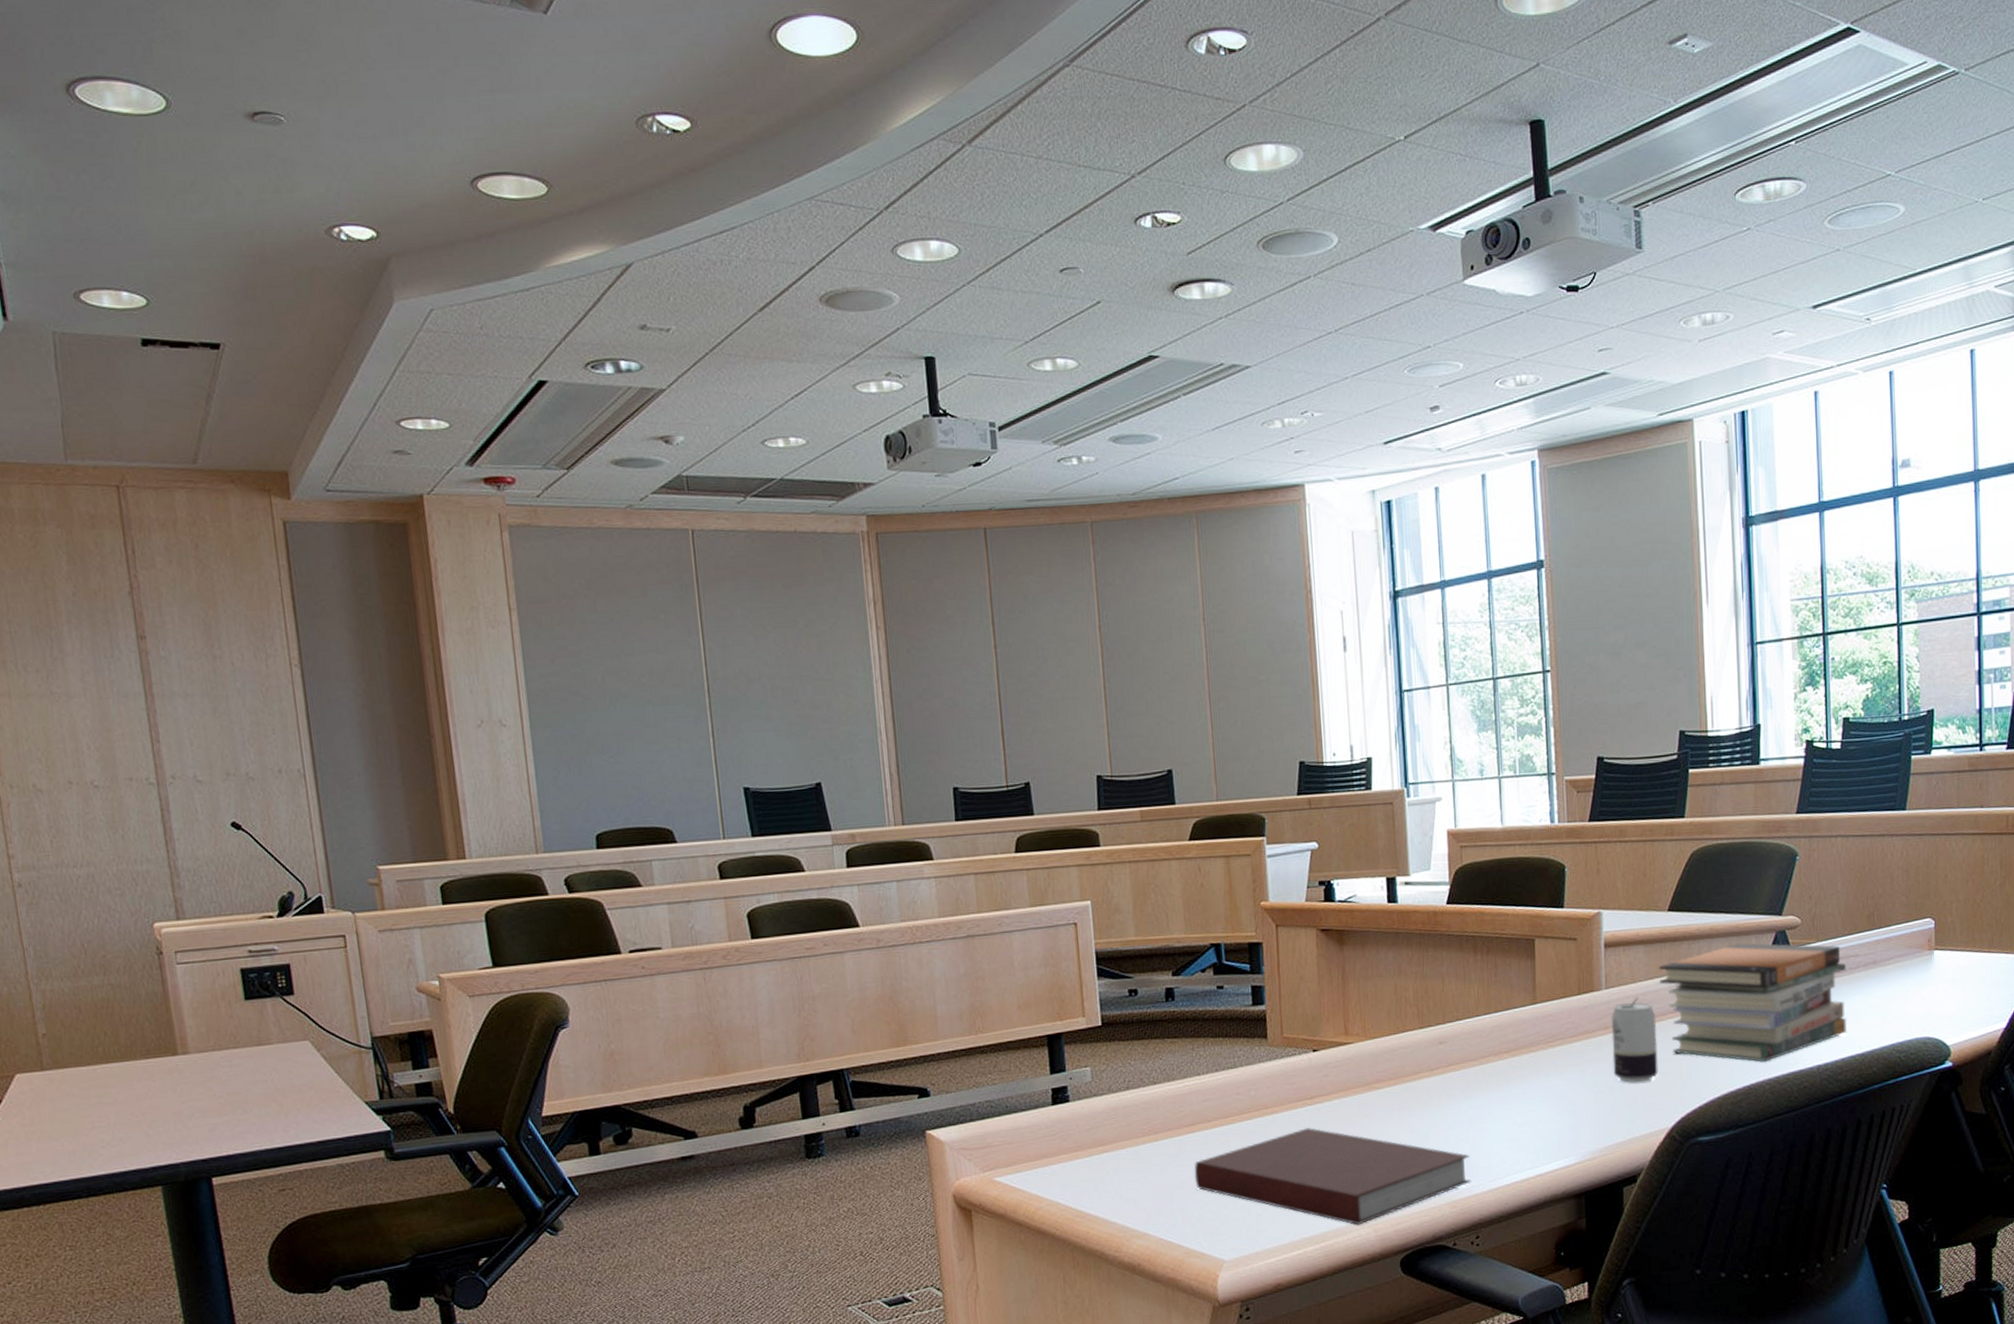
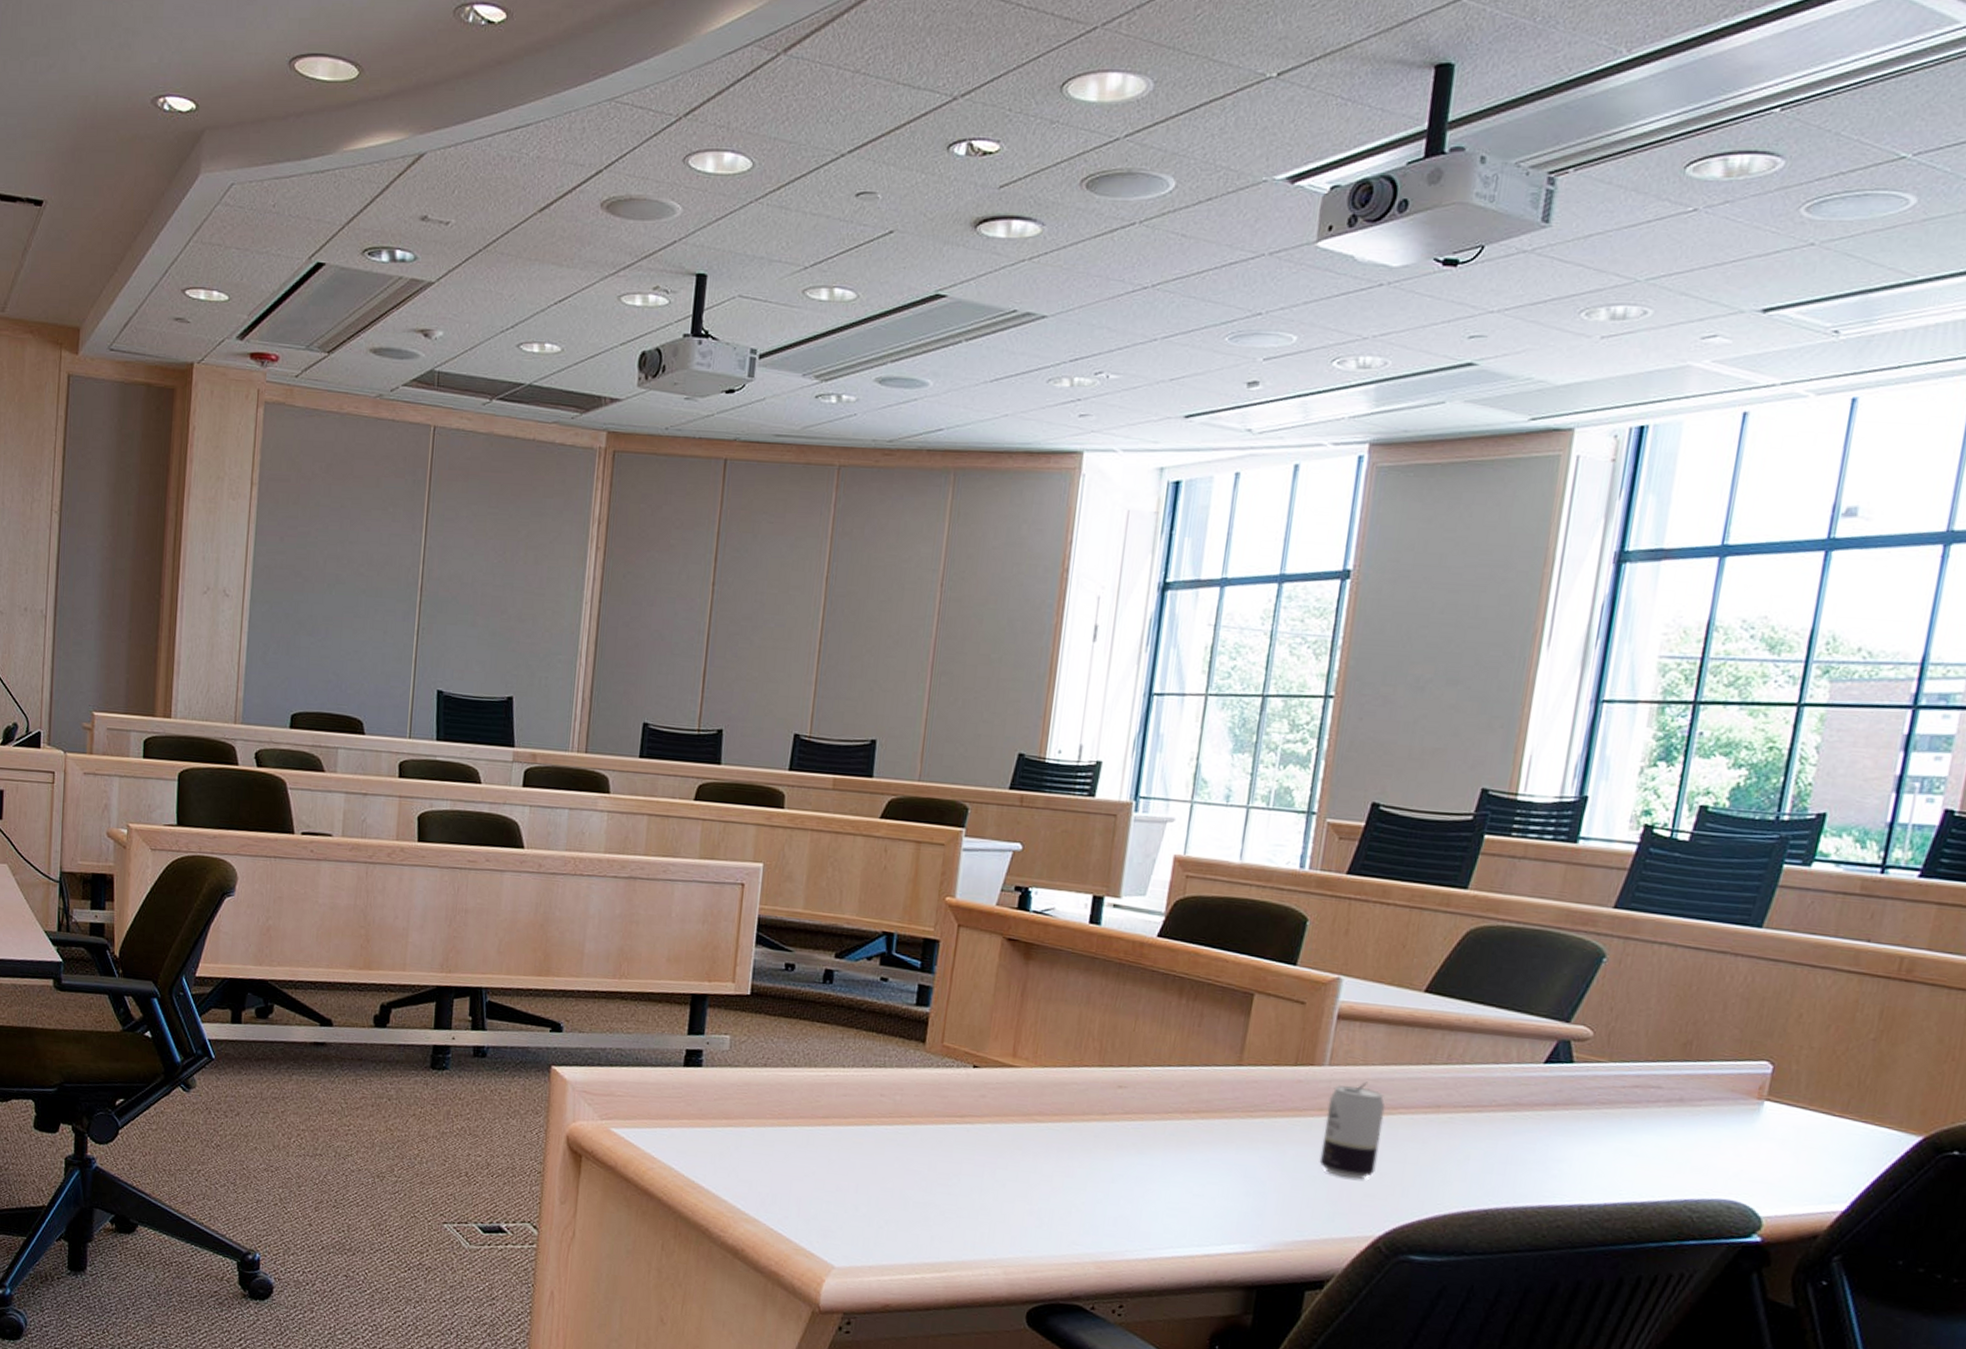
notebook: present [1194,1128,1472,1225] -> none [818,1147,1130,1263]
book stack: present [1659,942,1848,1062] -> none [1397,1043,1642,1188]

